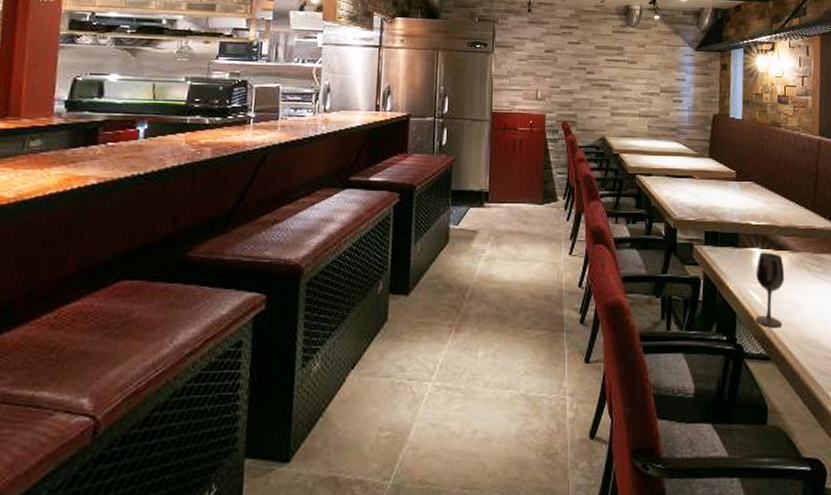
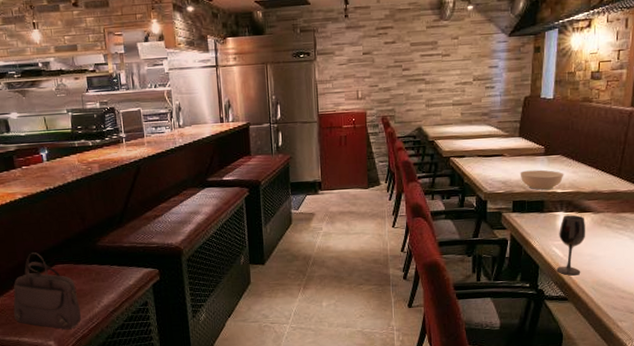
handbag: none [37,261,143,380] -> present [13,252,81,329]
bowl: none [711,196,758,220] -> present [520,169,564,190]

